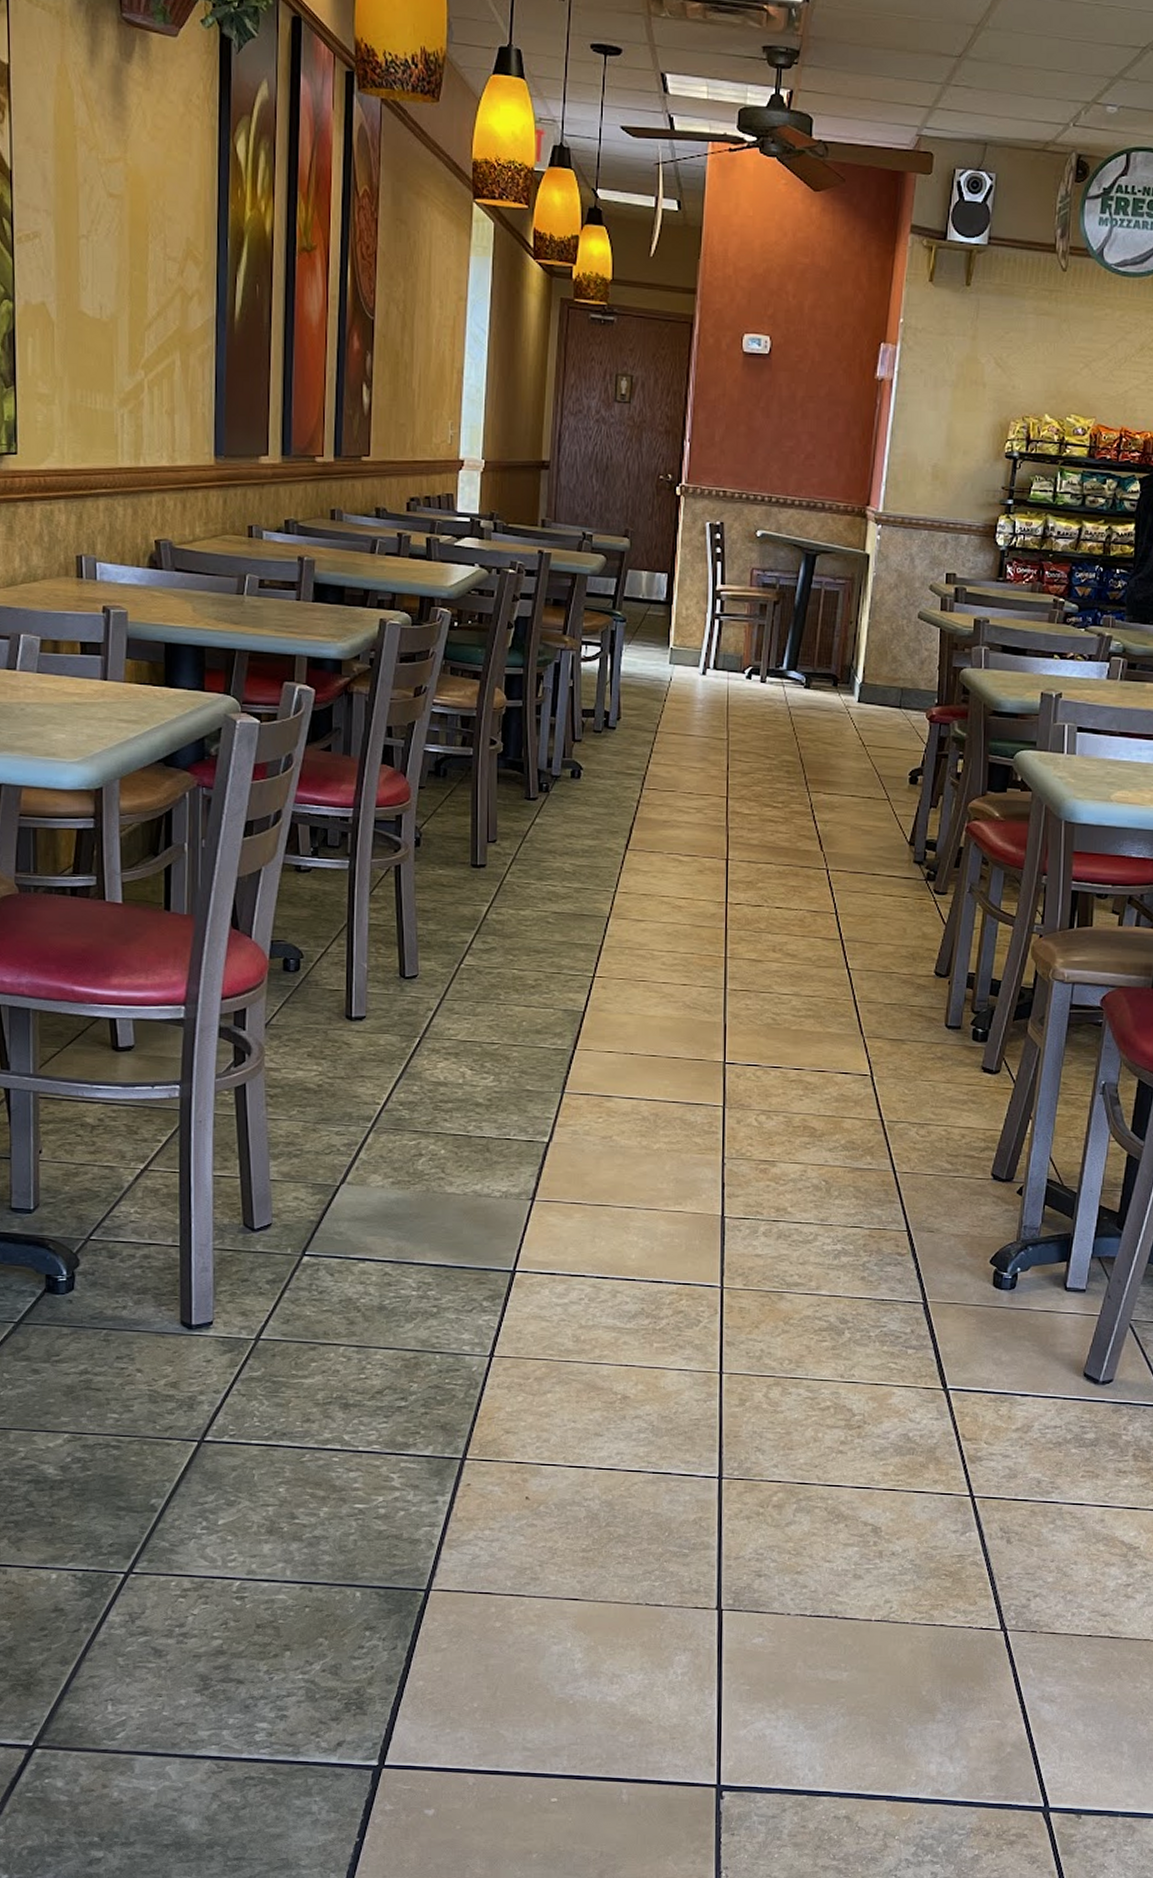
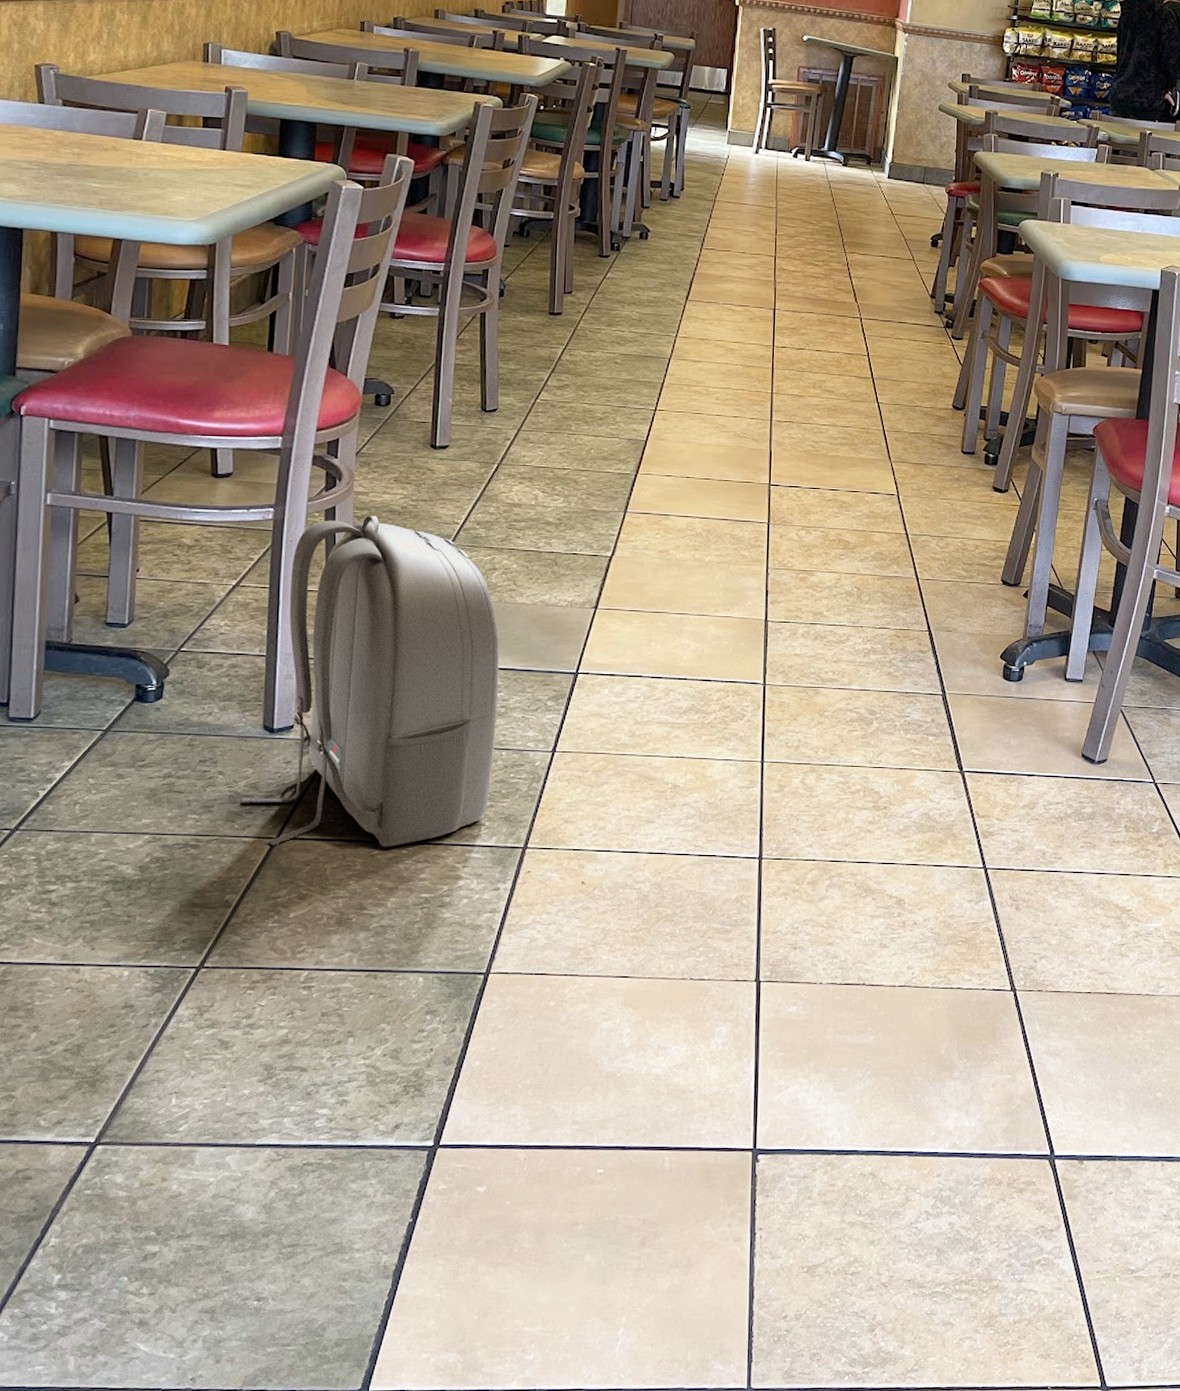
backpack: none [162,1093,430,1454] -> present [242,515,500,847]

